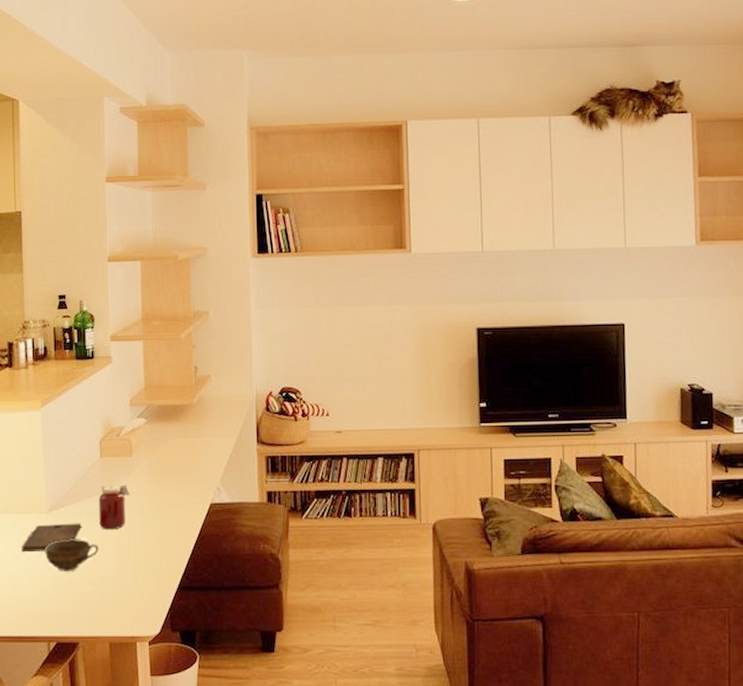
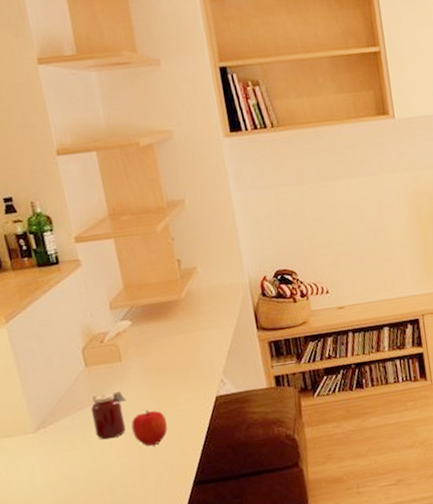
cutting board: present [22,523,82,553] -> none [11,437,77,477]
cup: present [45,539,99,571] -> none [38,453,101,489]
fruit: none [131,506,162,544] -> present [131,409,168,447]

